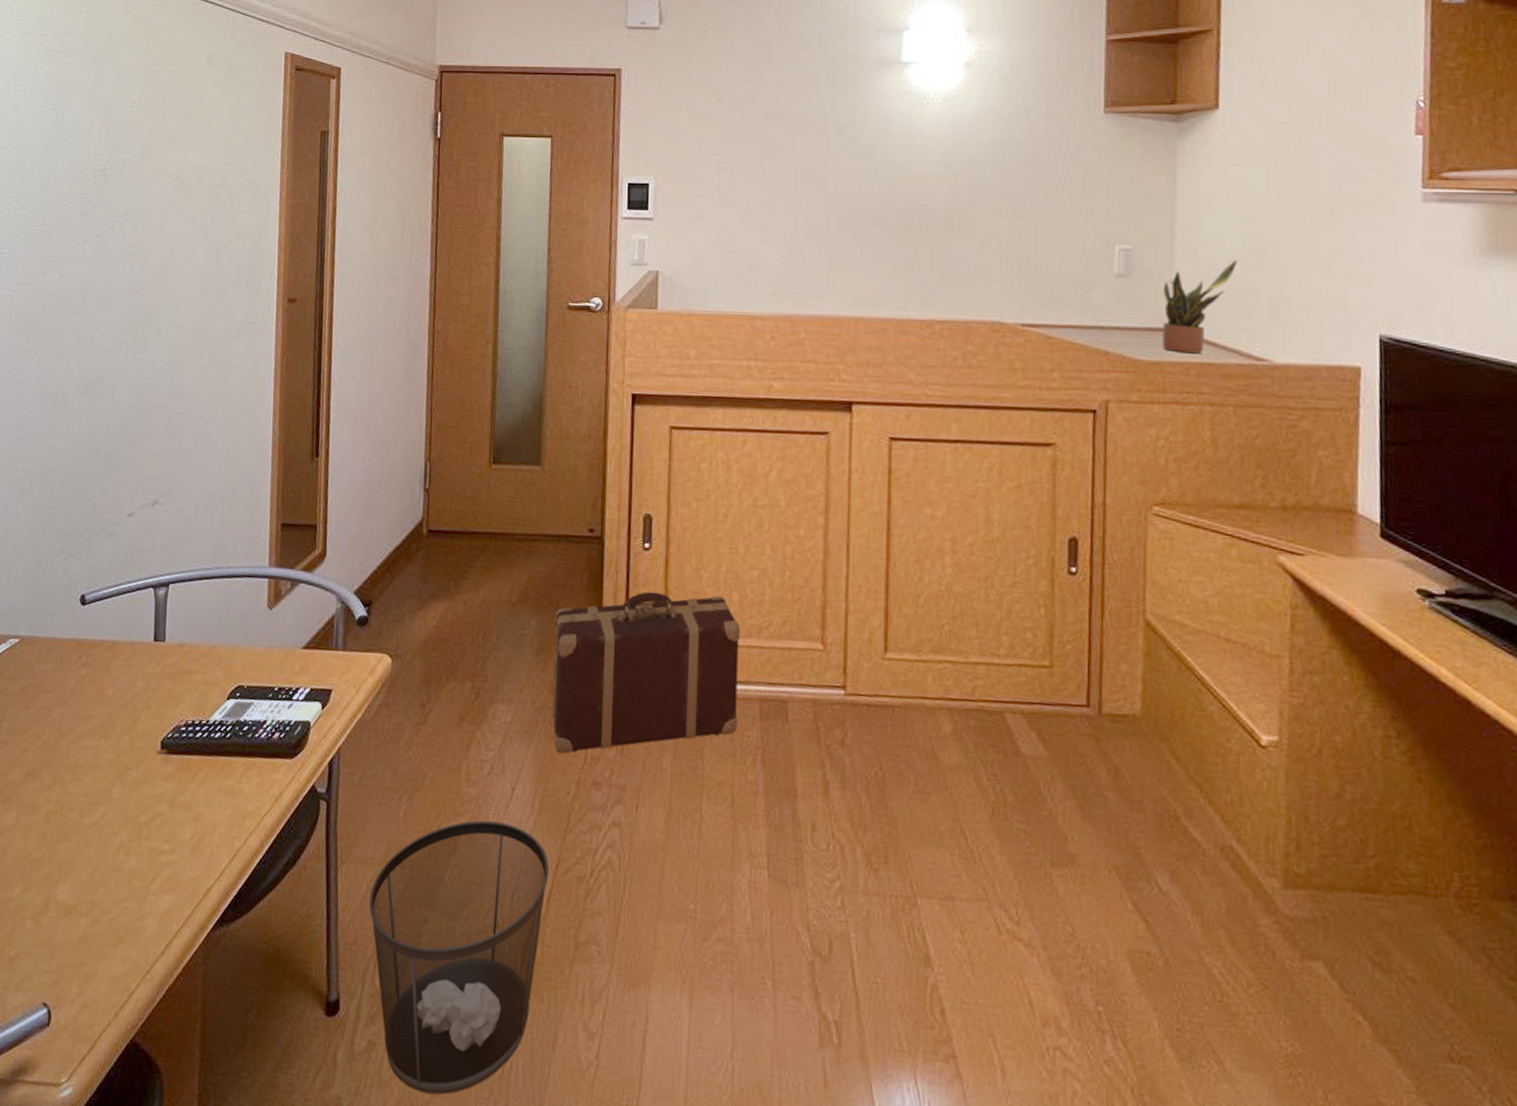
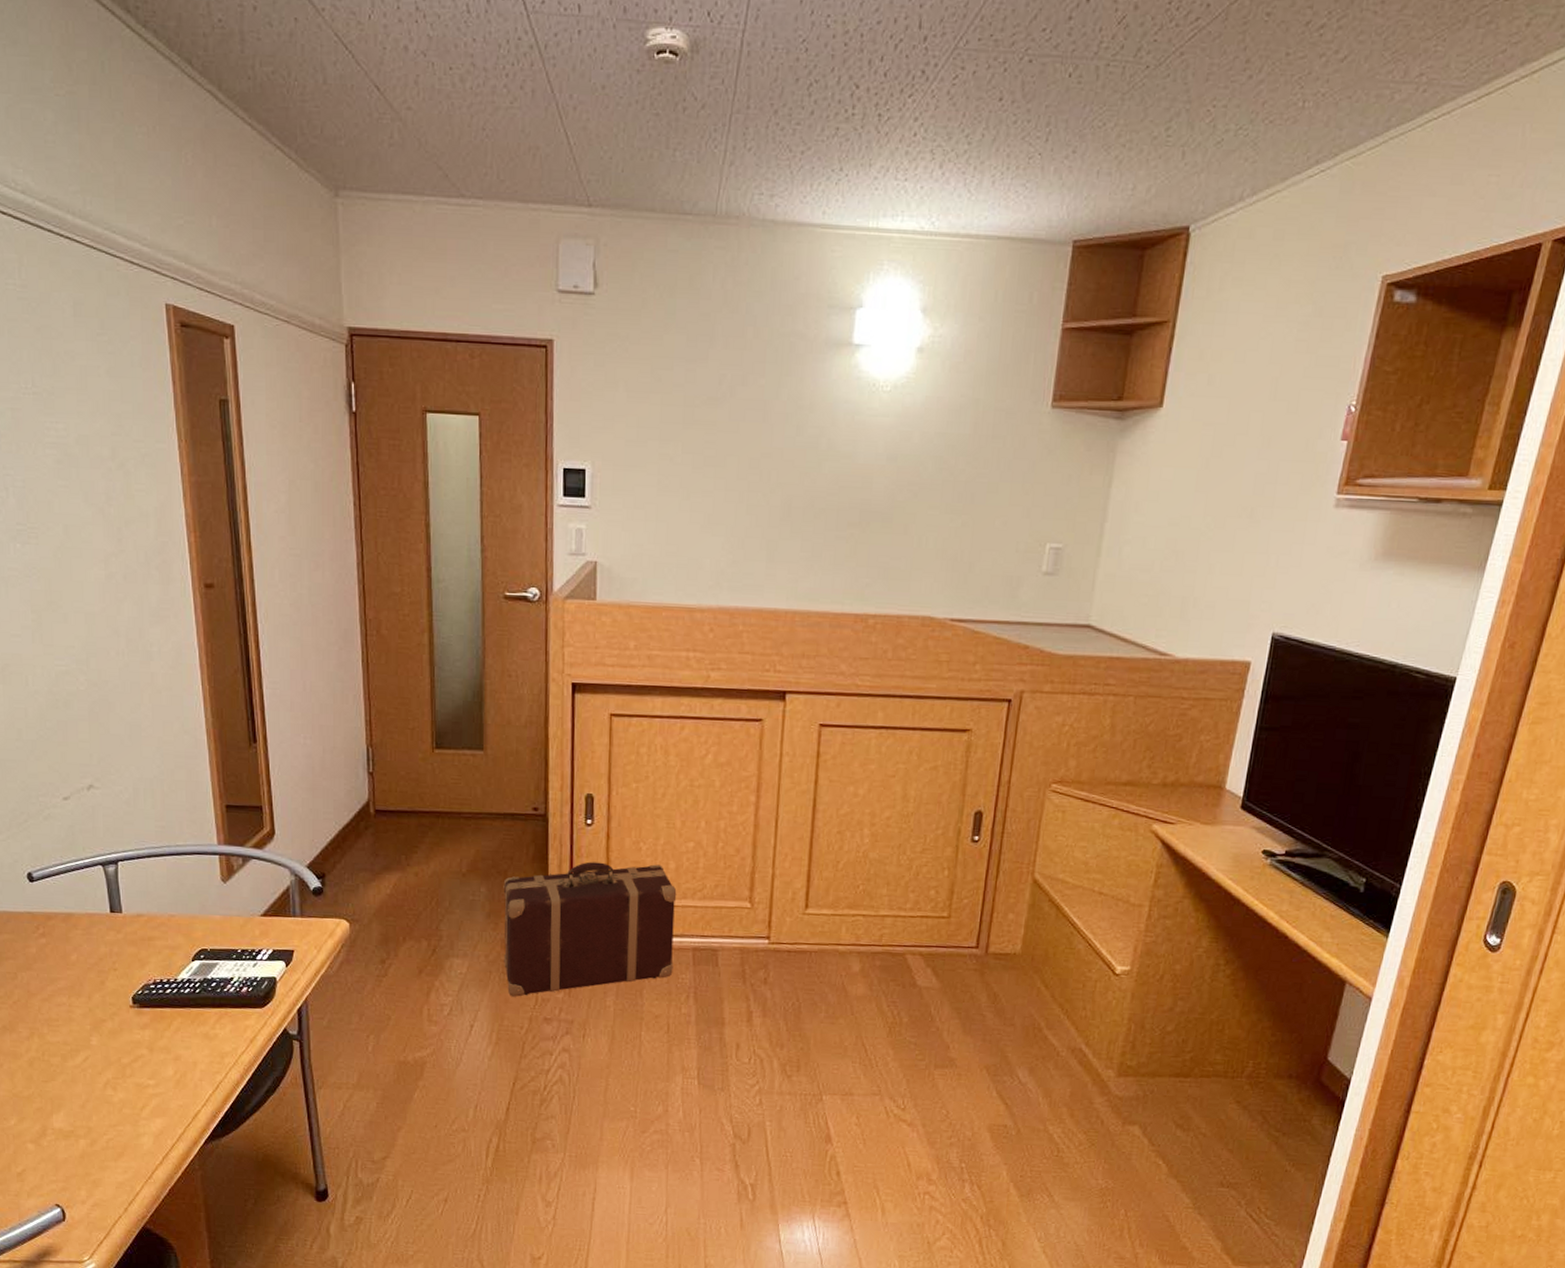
waste bin: present [368,820,550,1095] -> none [347,1051,508,1251]
potted plant: present [1162,260,1238,354] -> none [1078,560,1158,649]

